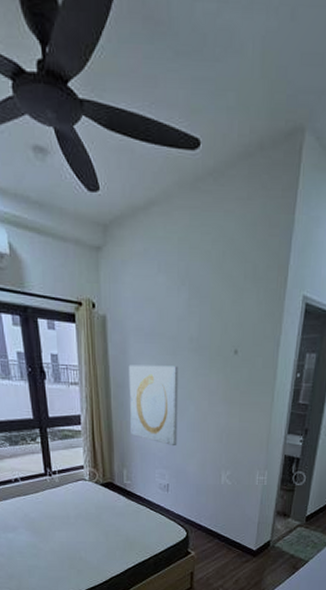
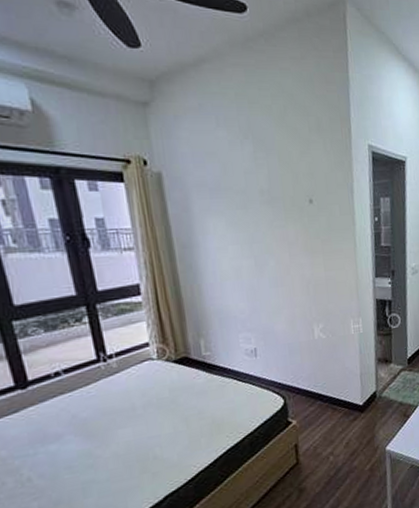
wall art: present [128,365,178,447] -> none [194,219,261,306]

